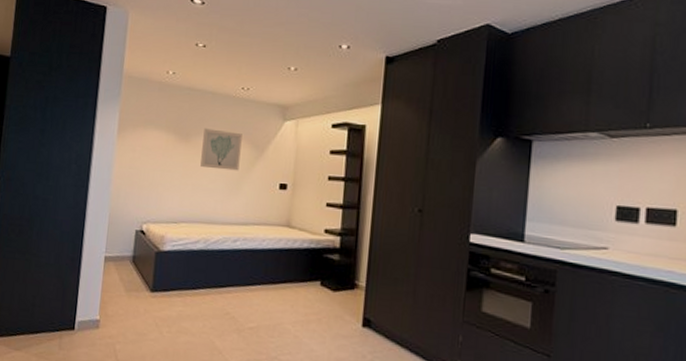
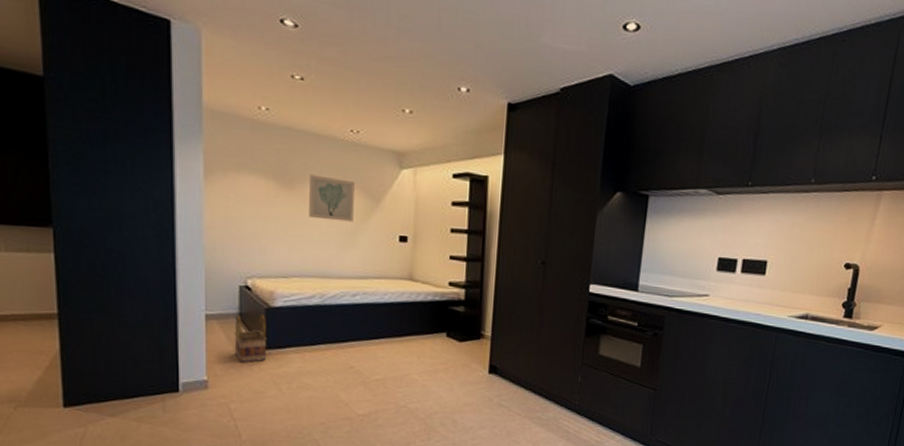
basket: none [125,257,155,305] -> present [234,314,267,363]

